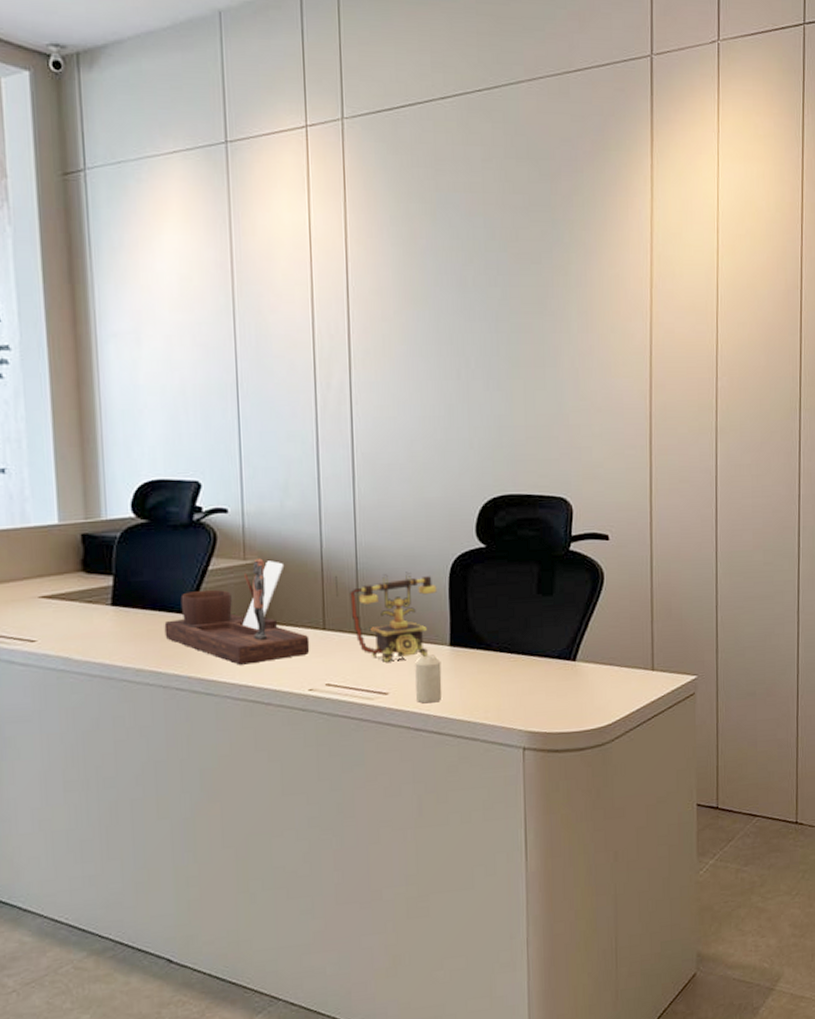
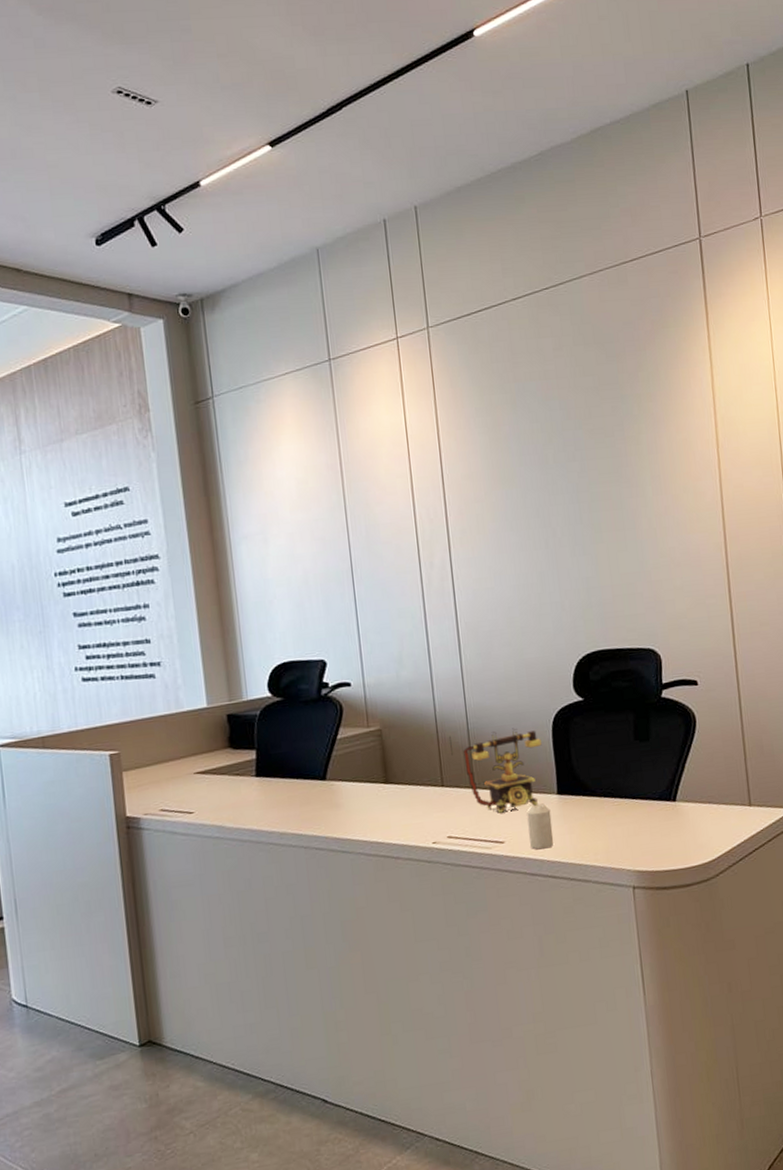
desk organizer: present [164,558,310,665] -> none [302,725,431,824]

